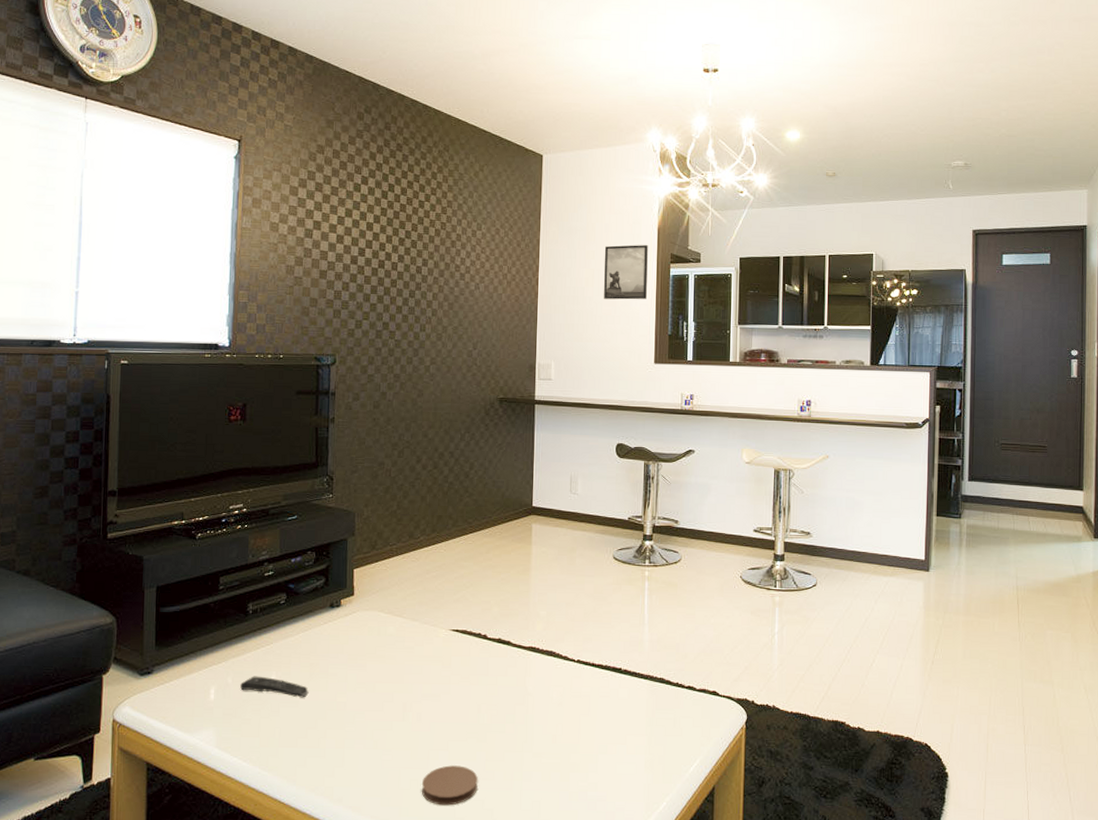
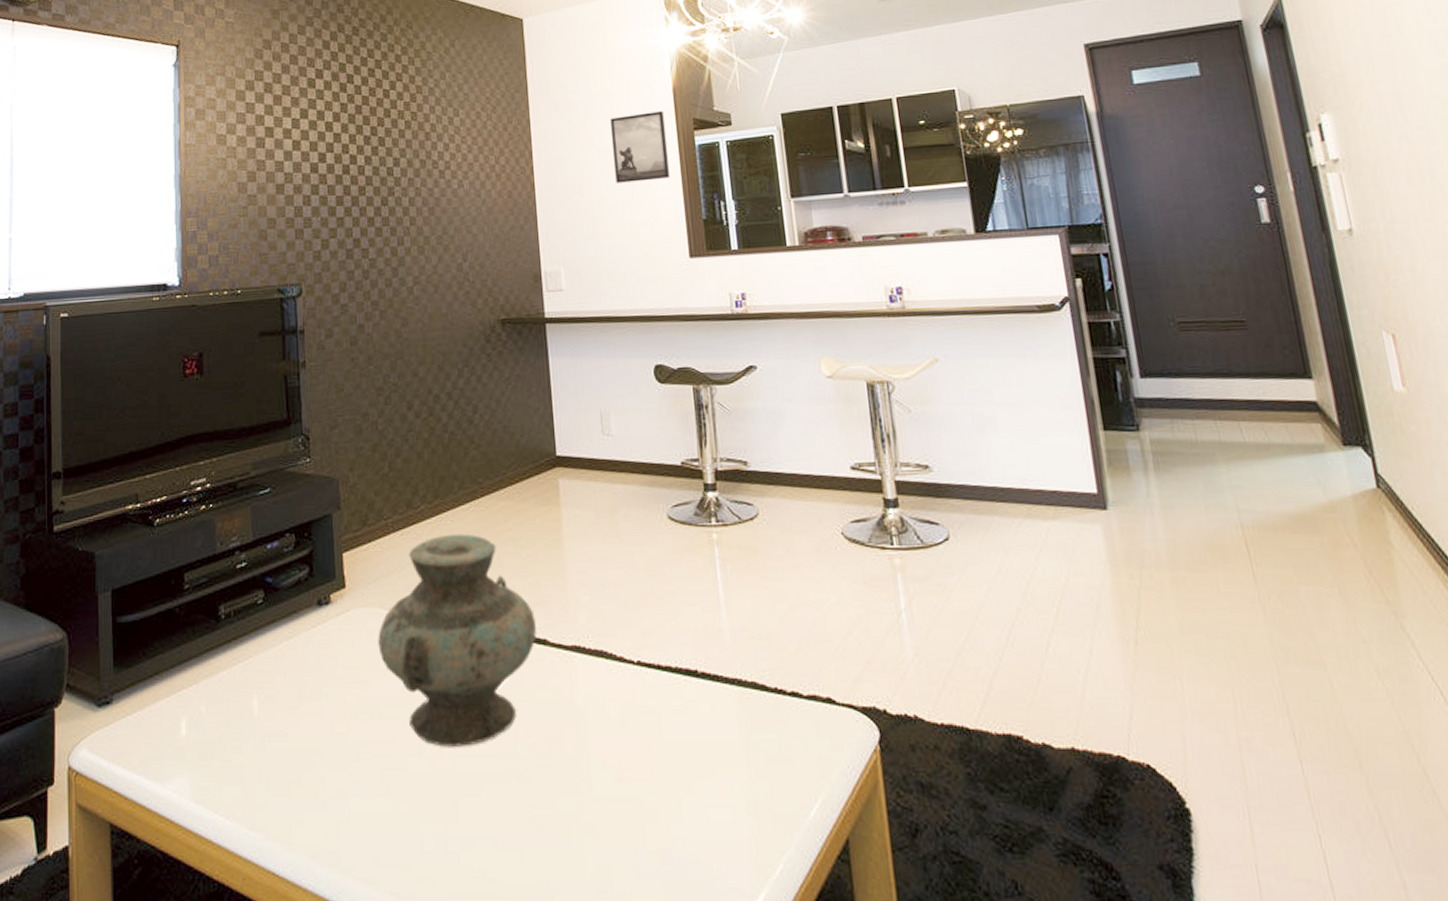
remote control: present [240,676,309,698] -> none [216,701,300,729]
vase: none [377,560,503,715] -> present [378,533,537,747]
coaster: present [421,765,478,806] -> none [451,817,525,875]

